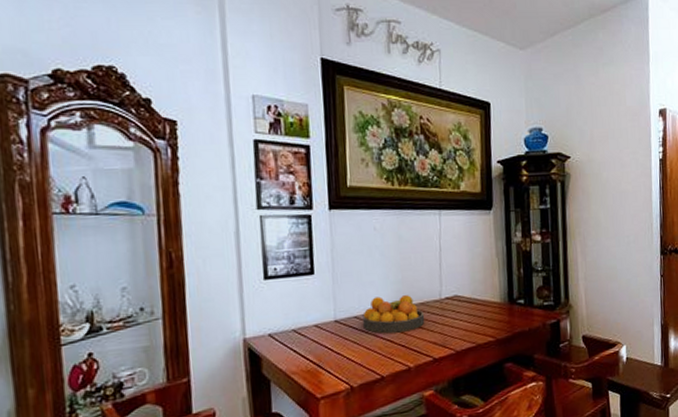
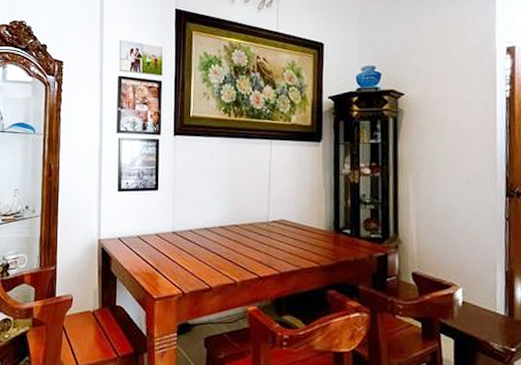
fruit bowl: present [363,295,425,334] -> none [197,214,252,249]

